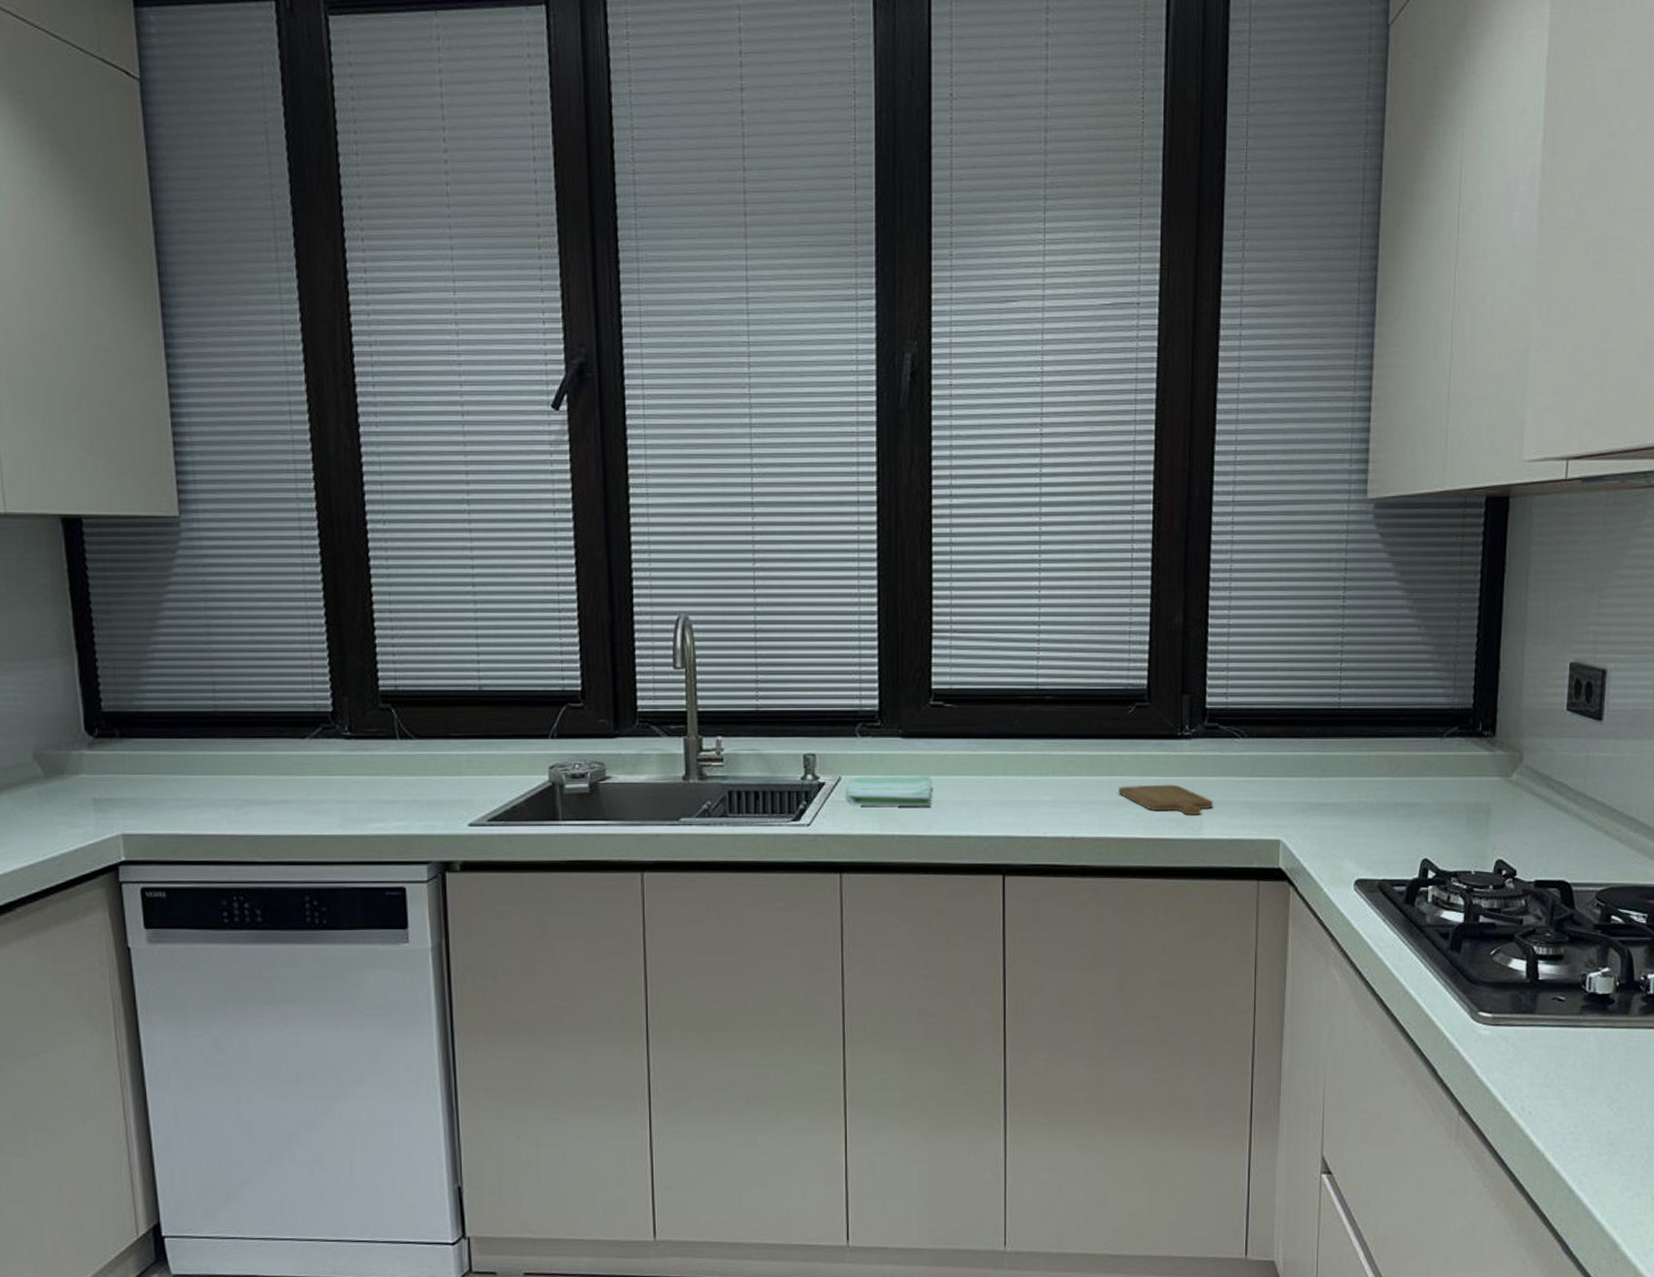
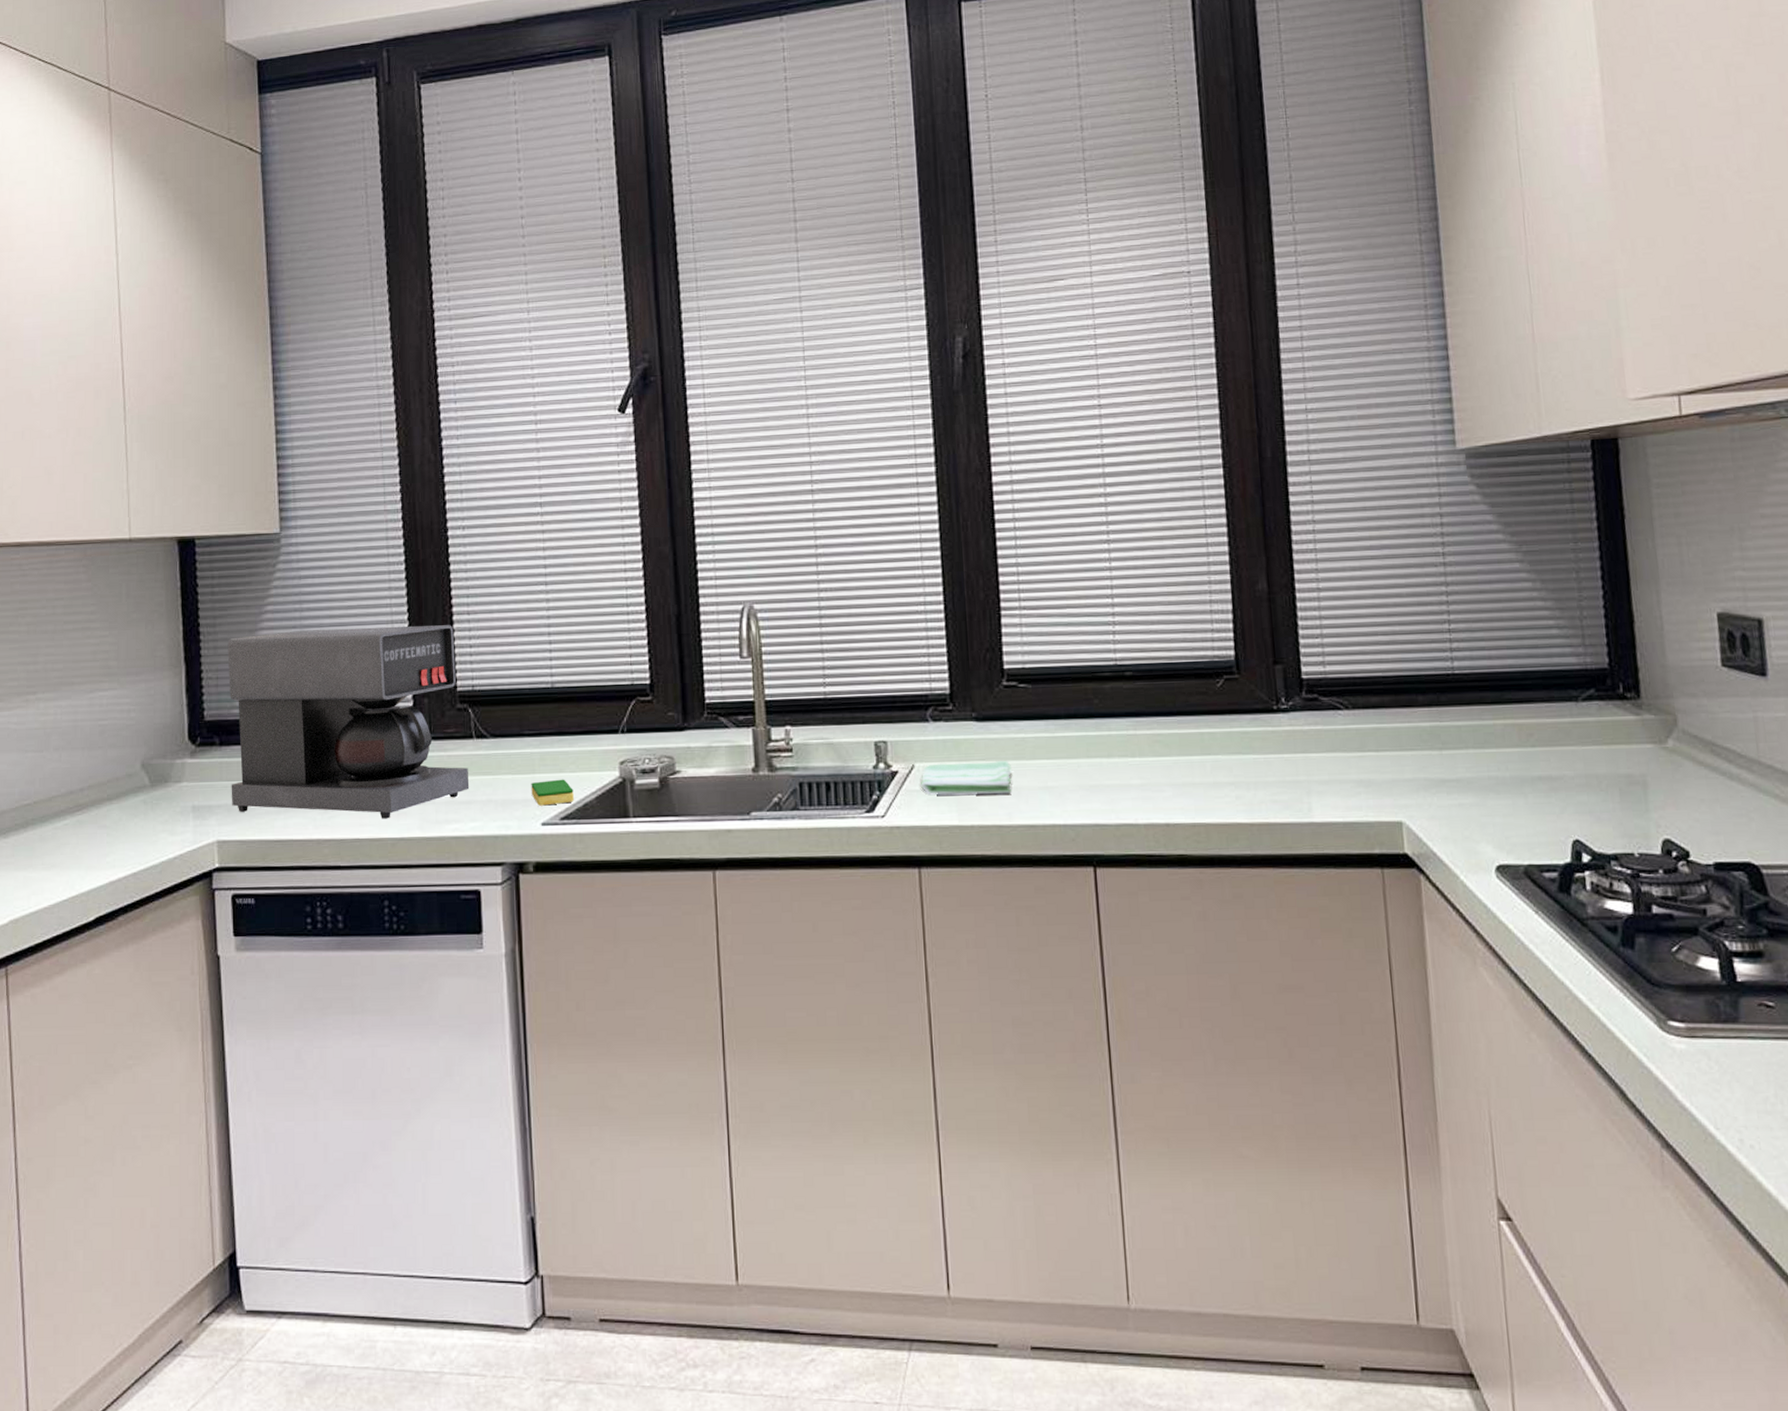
coffee maker: none [124,621,394,816] -> present [227,625,470,819]
dish sponge: none [458,781,502,807] -> present [531,779,574,806]
chopping board: present [1118,784,1213,816] -> none [1213,762,1321,797]

